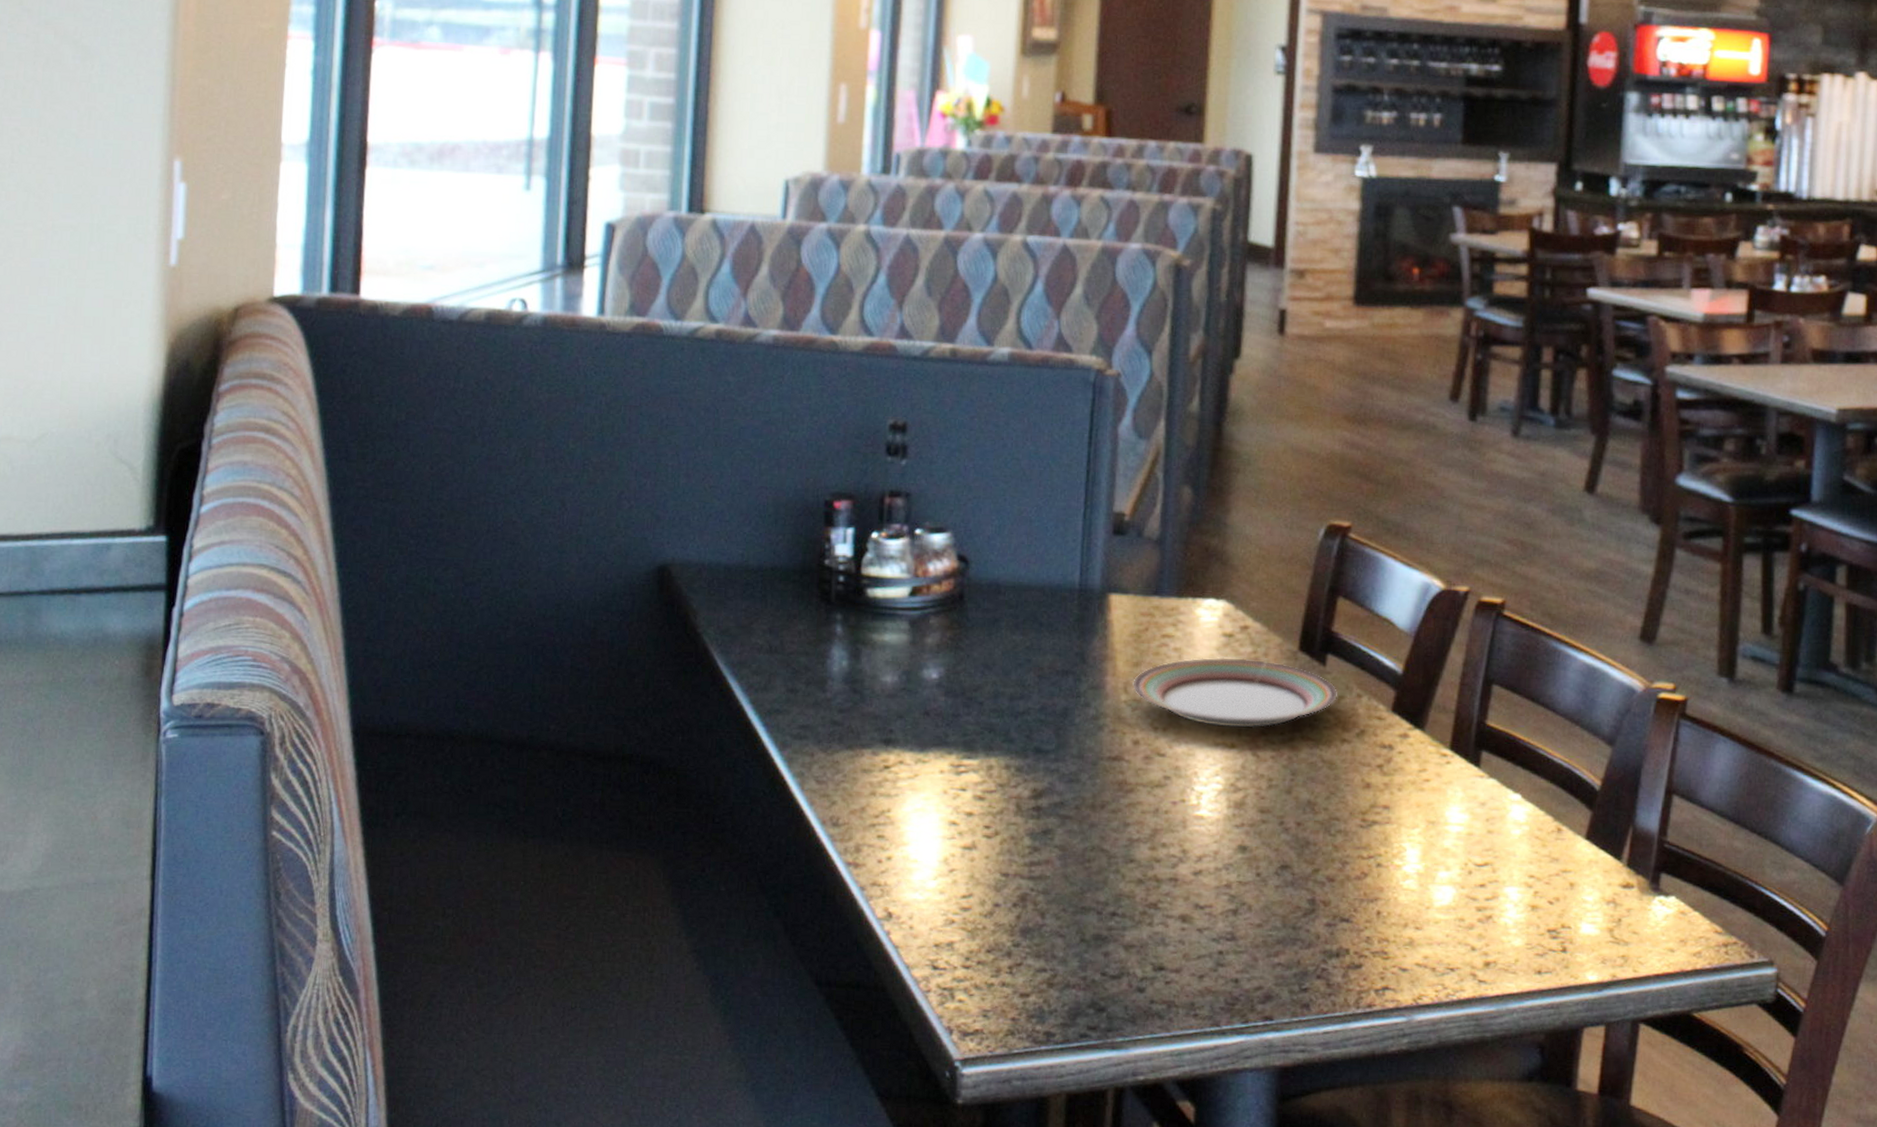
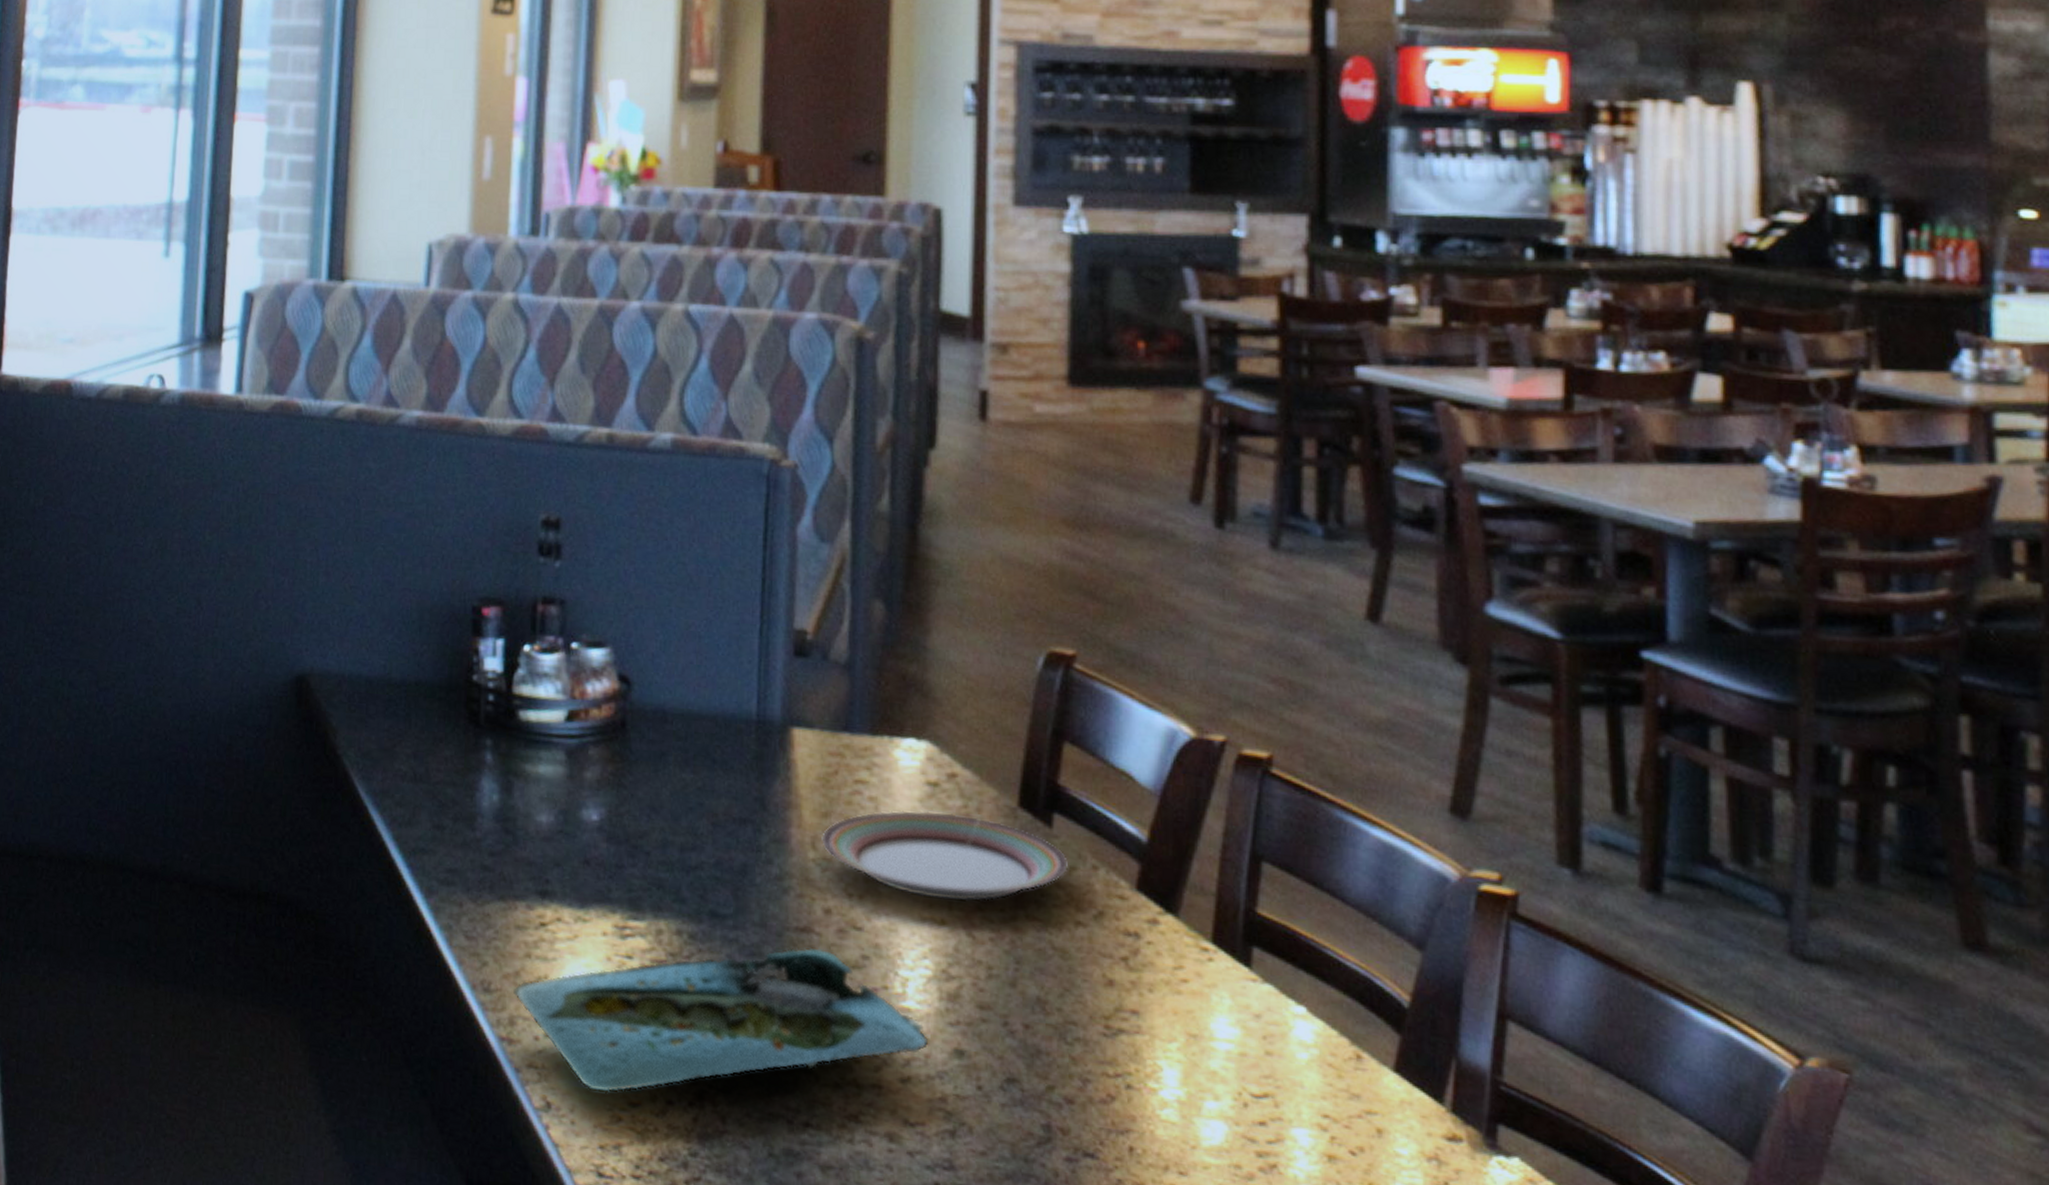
platter: none [859,772,1218,901] -> present [513,947,929,1093]

